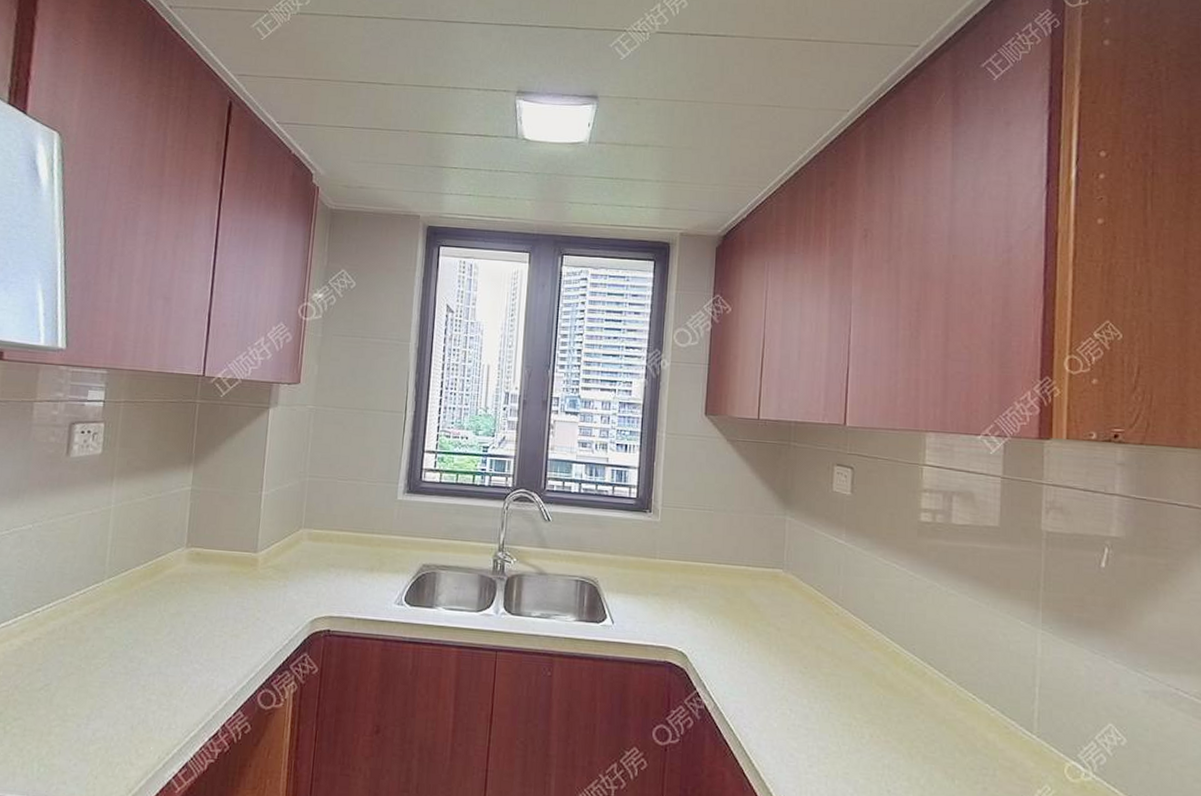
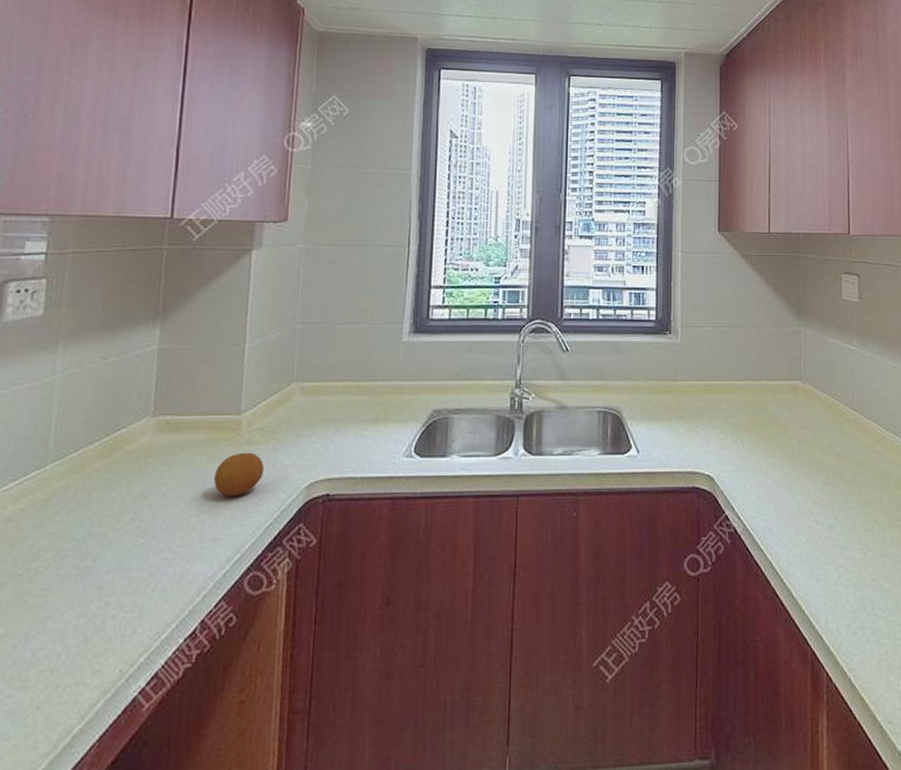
fruit: none [234,585,276,624] -> present [213,452,265,497]

